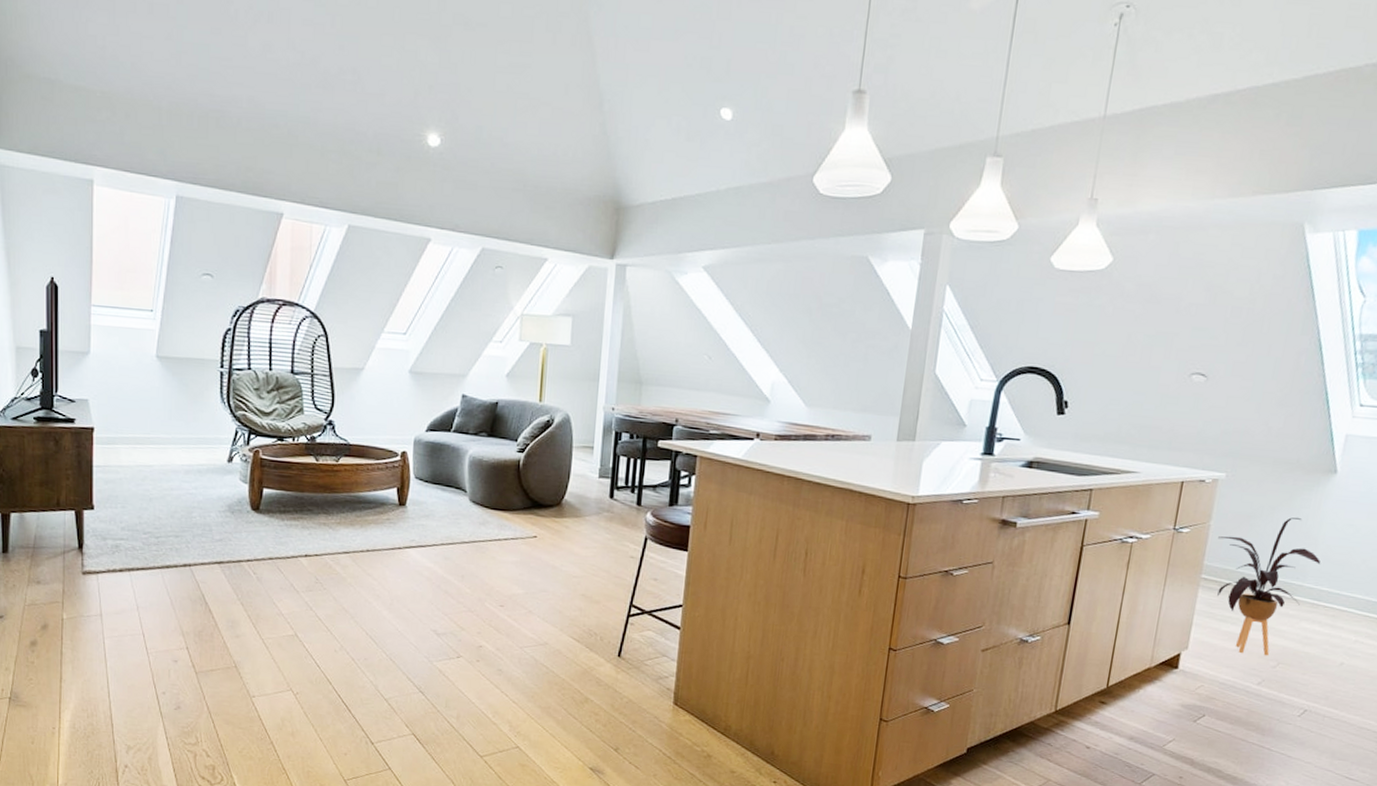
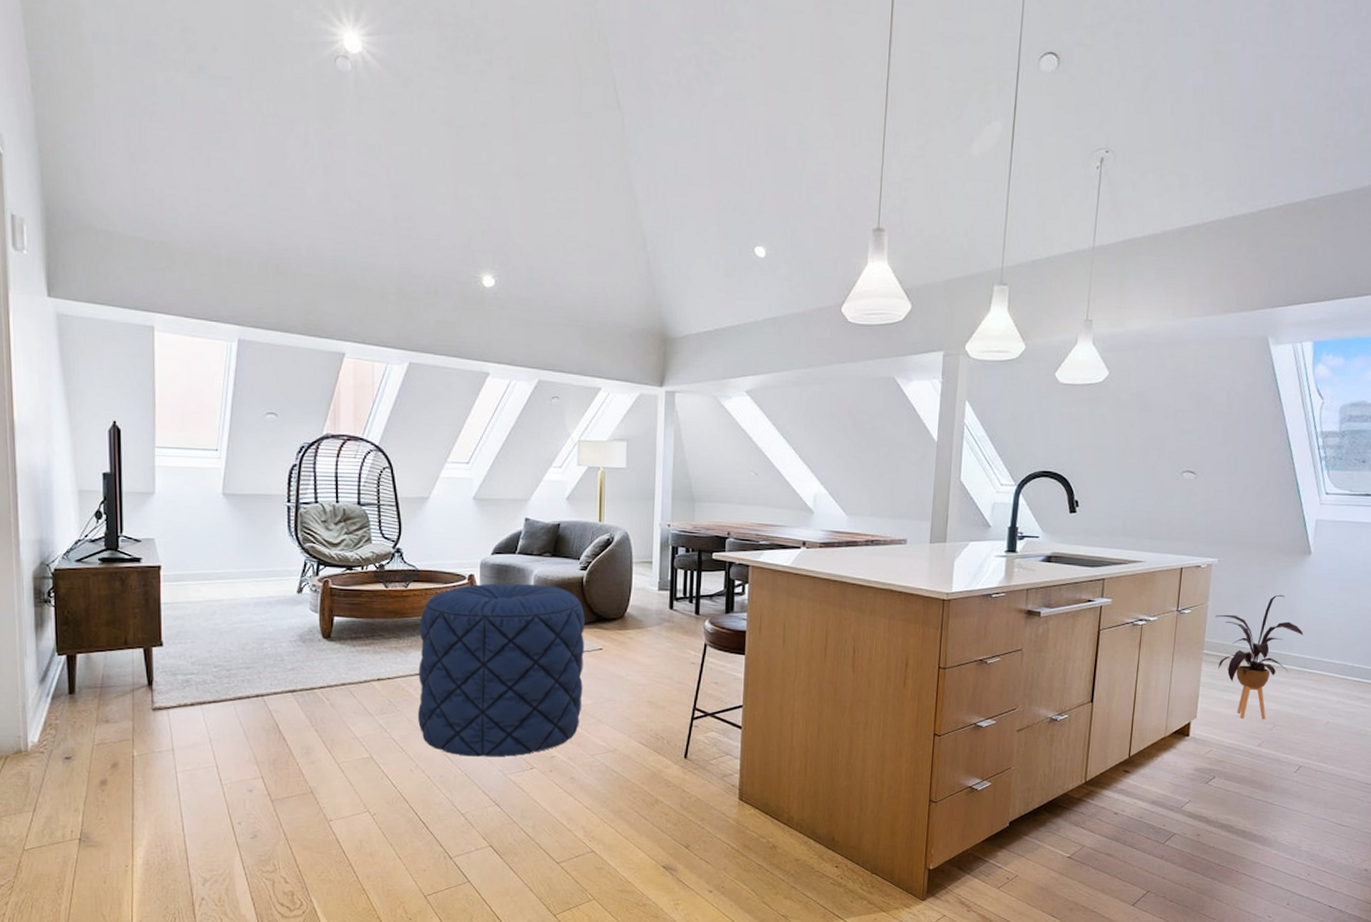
pouf: none [344,462,520,643] -> present [418,583,585,757]

